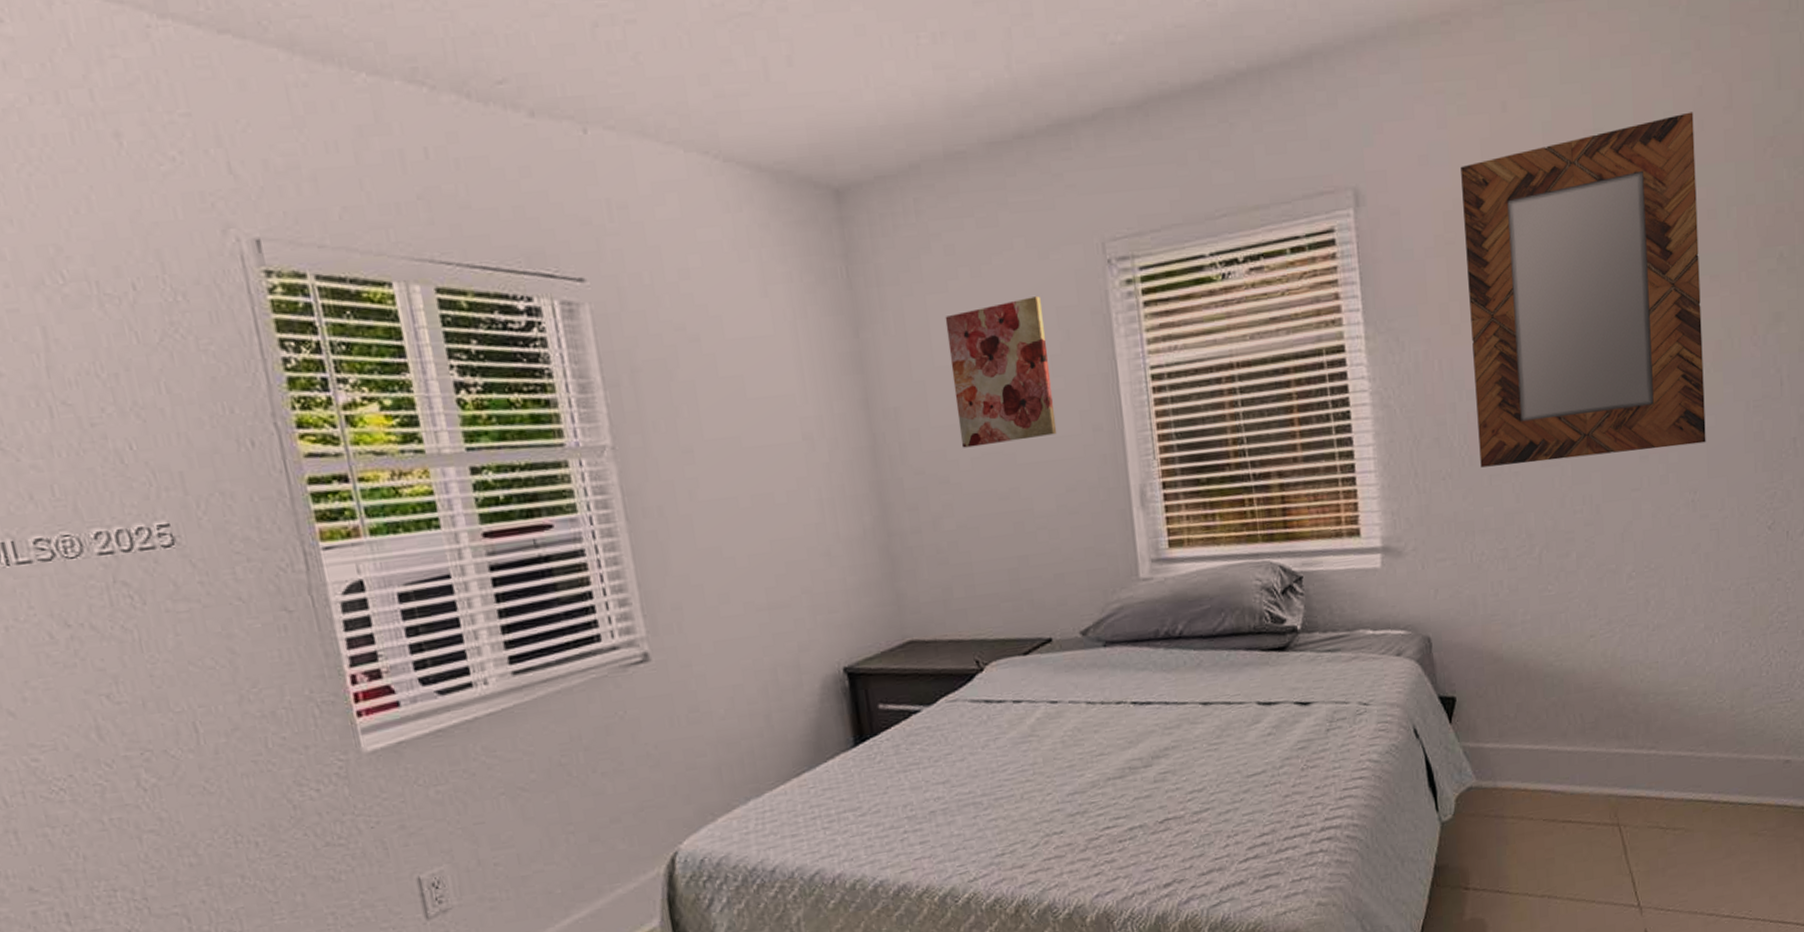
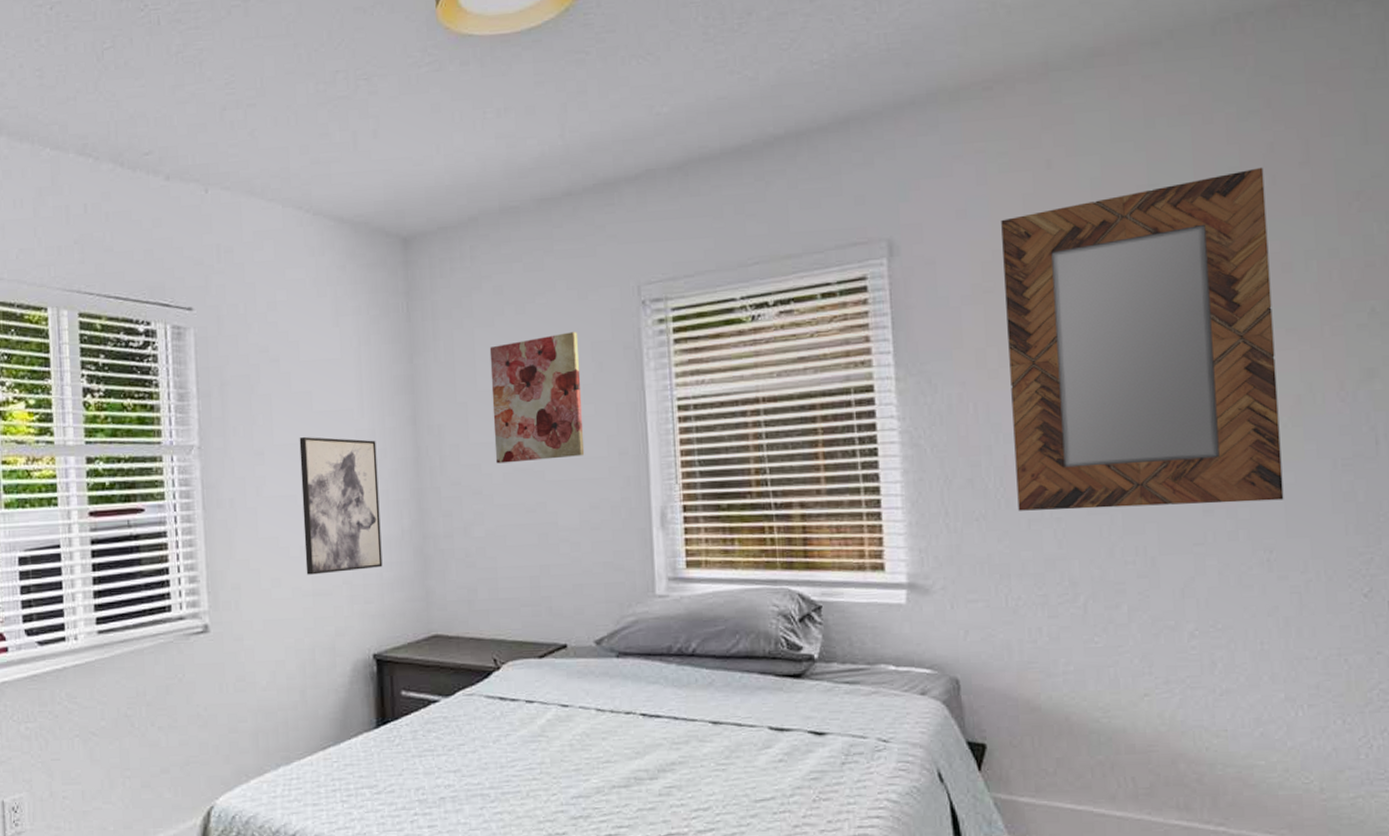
wall art: none [734,428,845,587] -> present [299,436,383,575]

